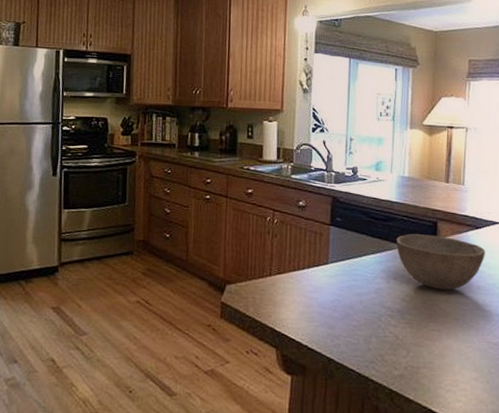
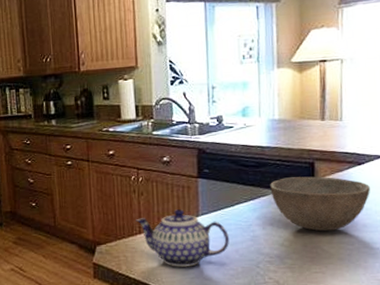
teapot: none [267,255,355,314] -> present [136,209,229,267]

